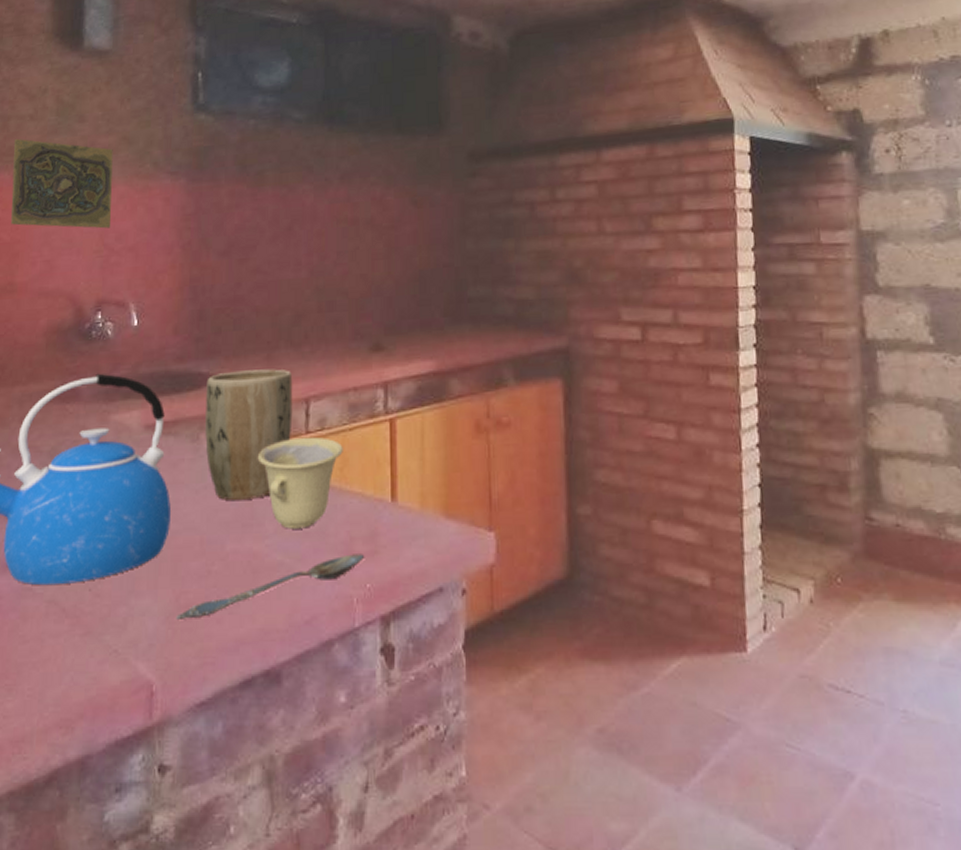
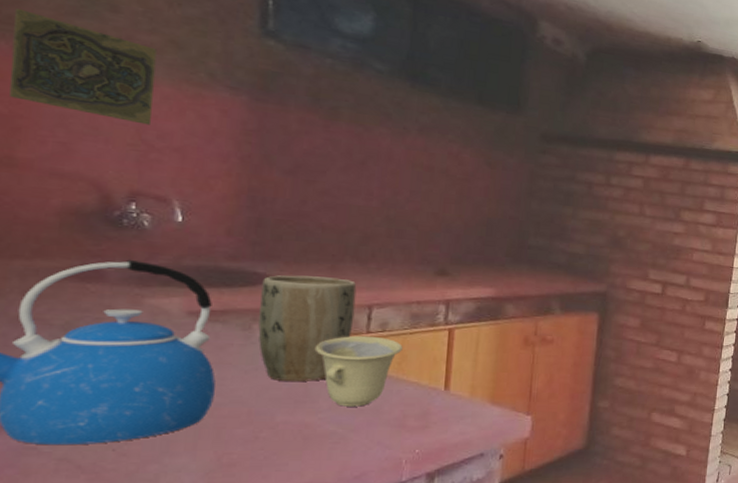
spoon: present [176,554,364,621] -> none [217,427,415,476]

